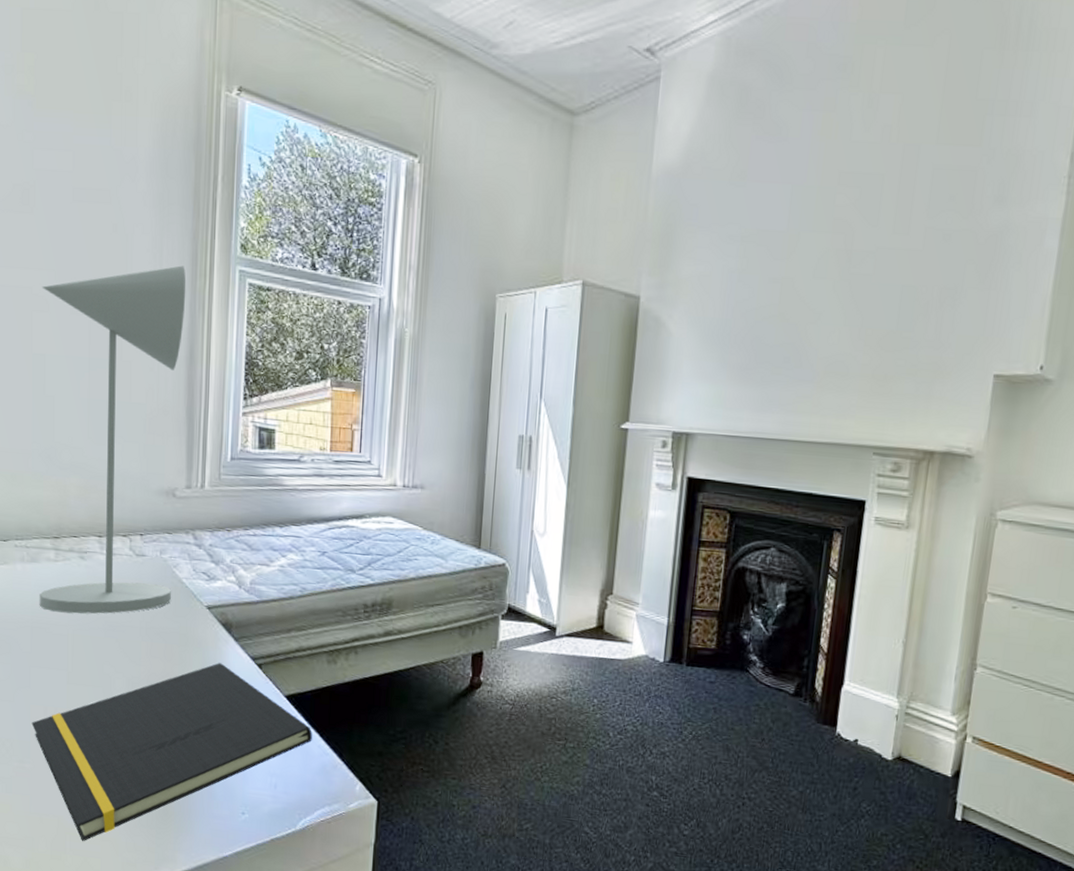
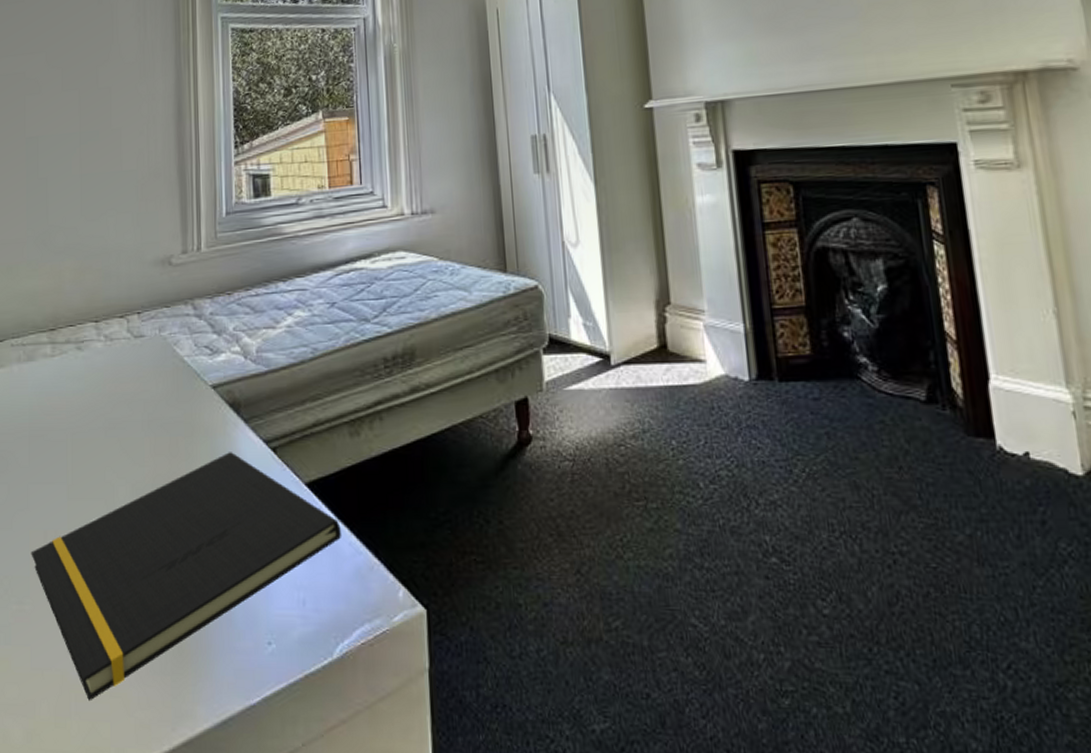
desk lamp: present [39,265,186,614] -> none [33,23,174,415]

